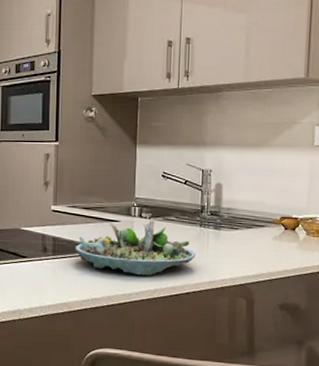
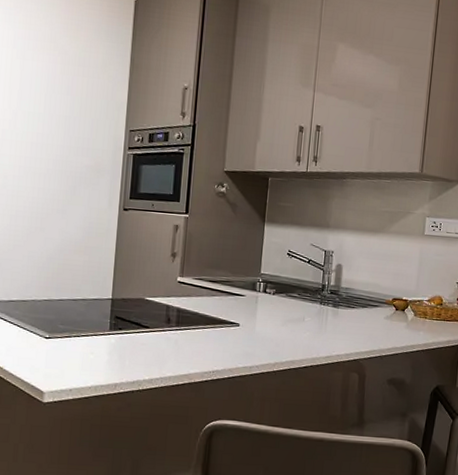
succulent planter: present [75,219,196,275] -> none [199,294,315,349]

